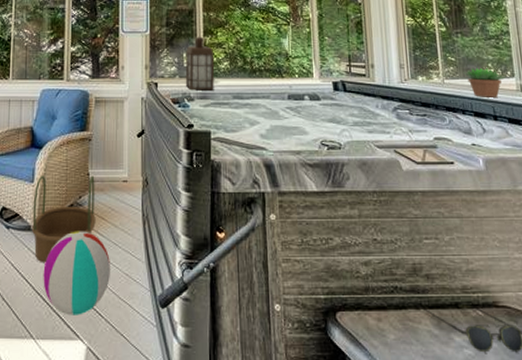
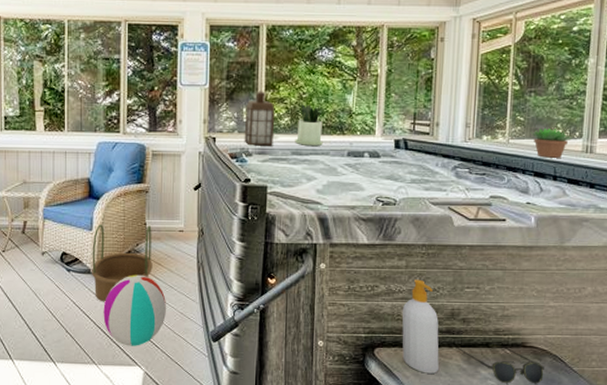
planter: none [235,47,263,90] -> present [295,103,323,147]
soap bottle: none [360,230,408,342] -> present [402,279,439,374]

